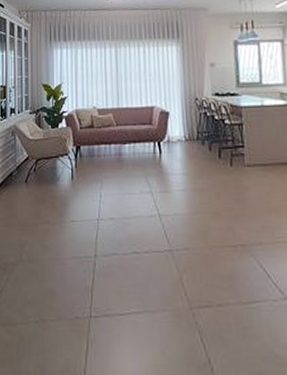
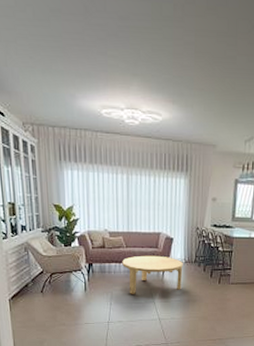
coffee table: none [112,133,184,183] -> present [122,255,183,294]

